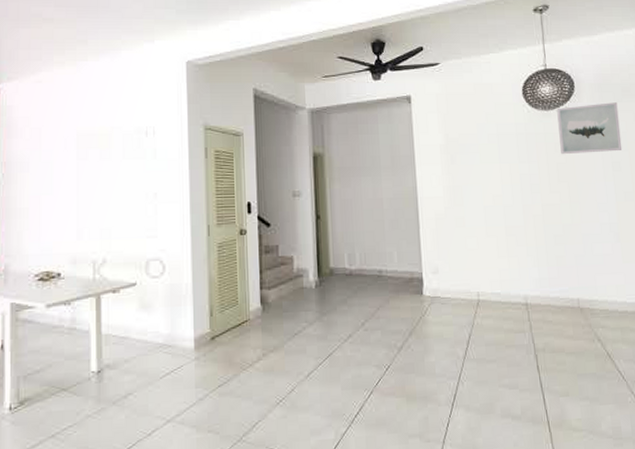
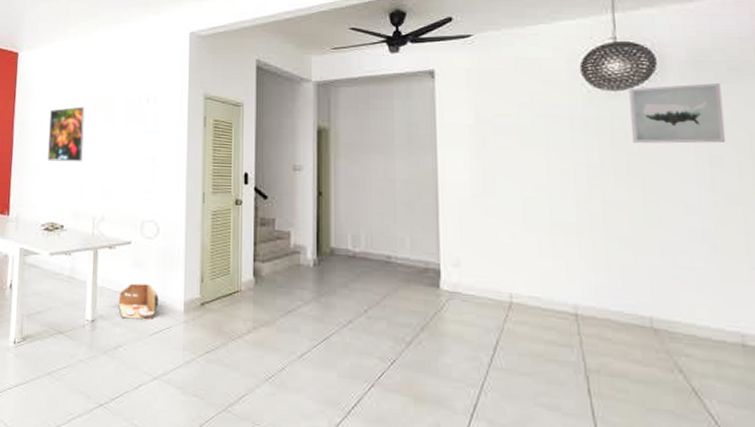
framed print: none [37,142,78,204] -> present [47,106,85,162]
cardboard box: none [126,324,168,364] -> present [118,282,159,319]

